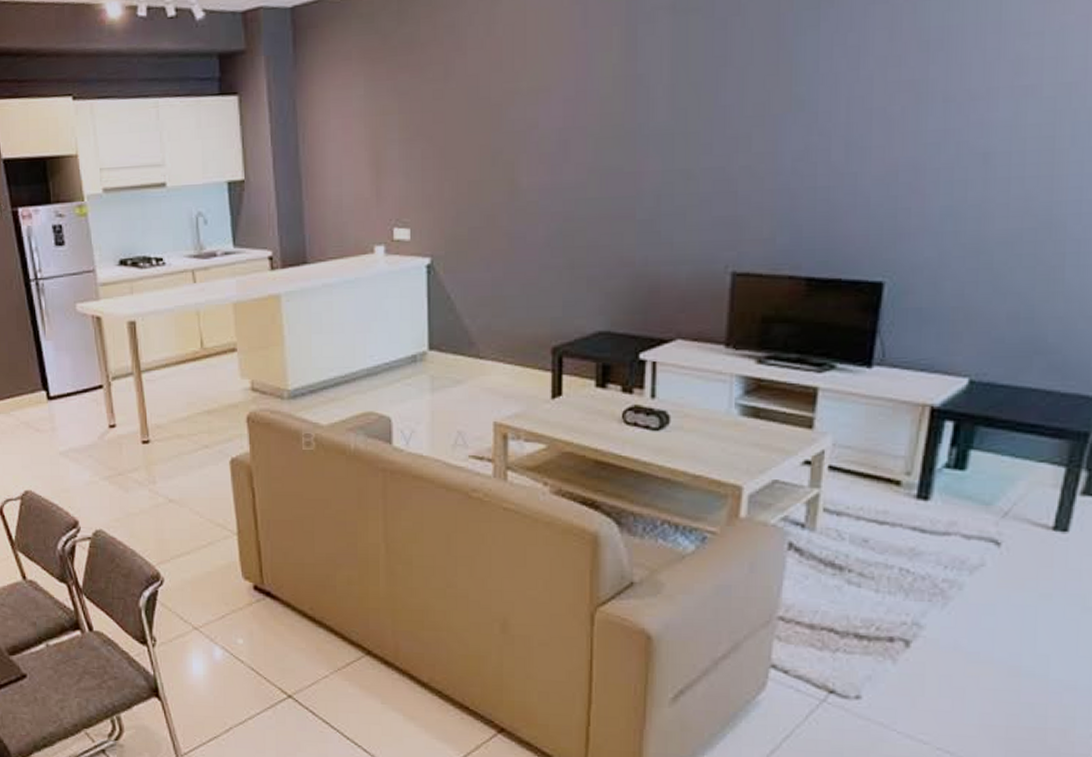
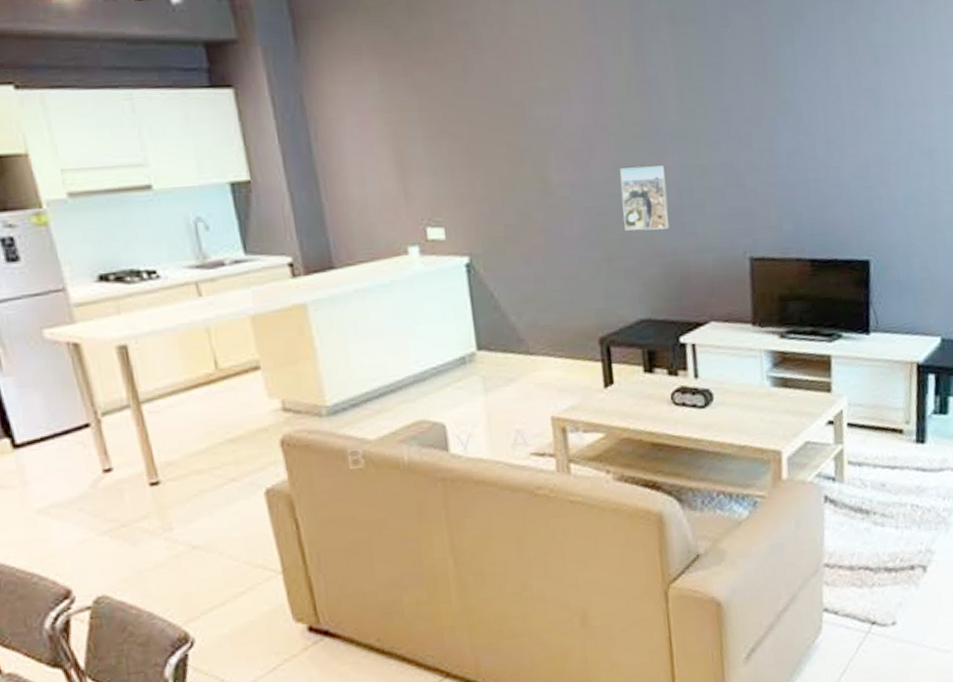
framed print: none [593,169,646,239] -> present [620,165,671,231]

